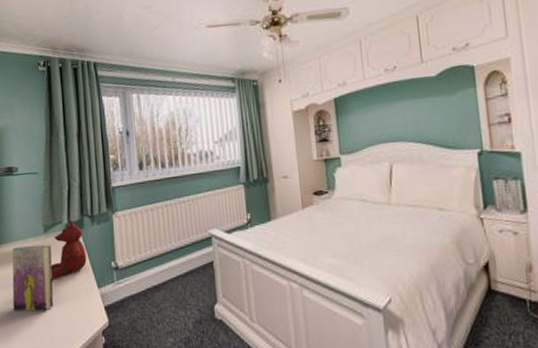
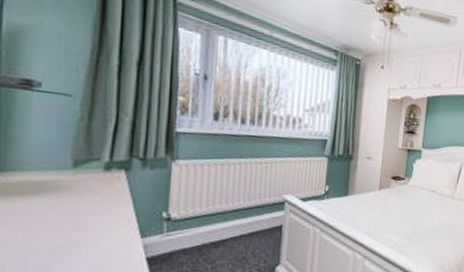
book: present [12,245,54,312] -> none [13,178,82,256]
teddy bear: present [51,219,87,280] -> none [77,158,131,222]

